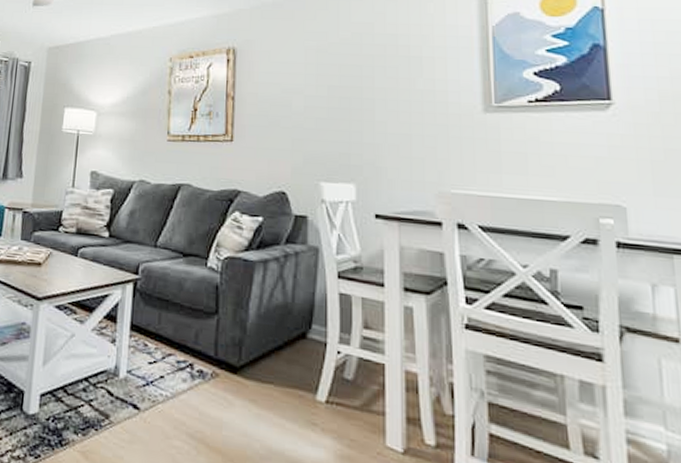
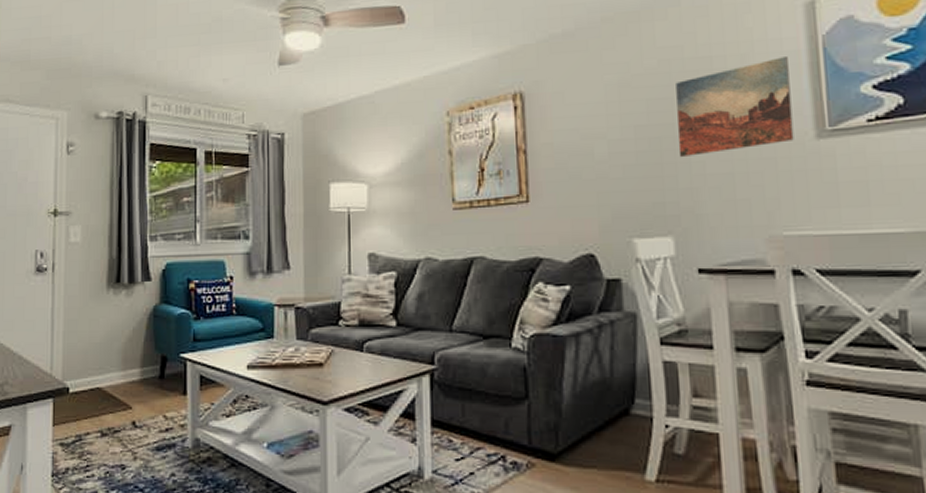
wall art: none [364,41,464,117] -> present [676,57,794,158]

